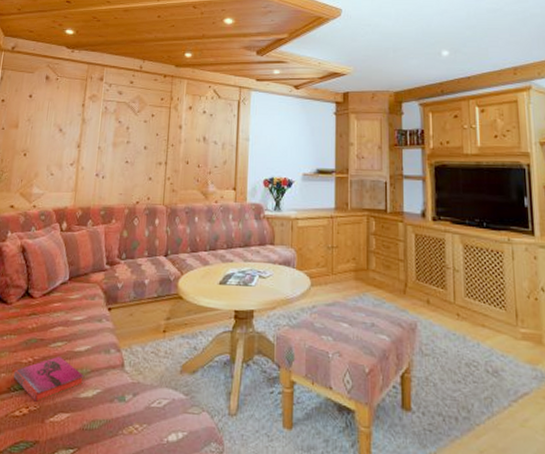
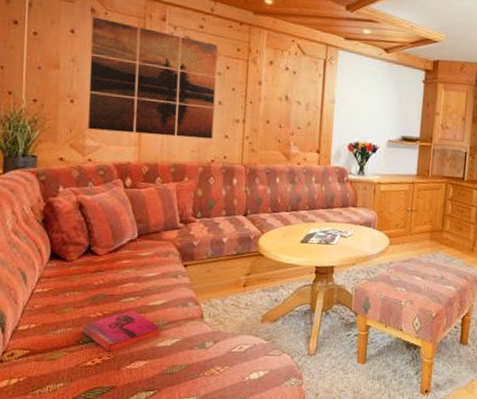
wall art: none [36,83,145,182] -> present [87,17,218,140]

